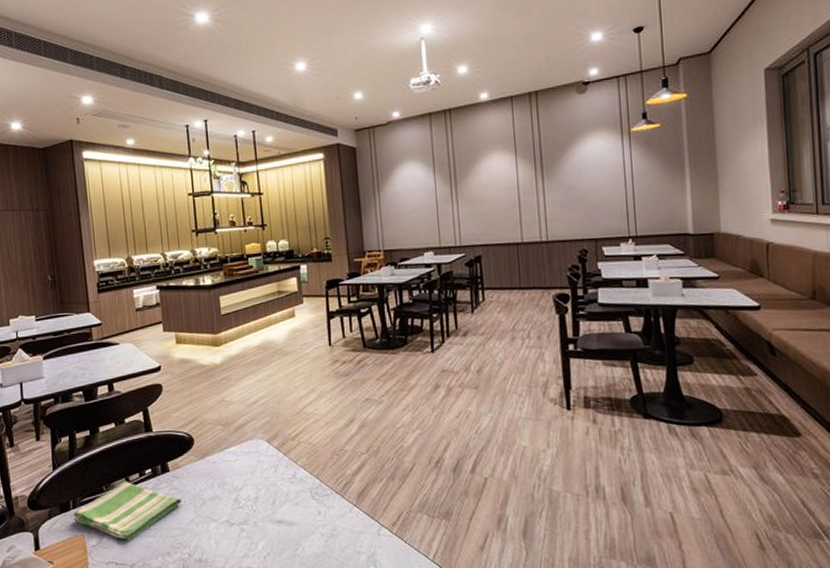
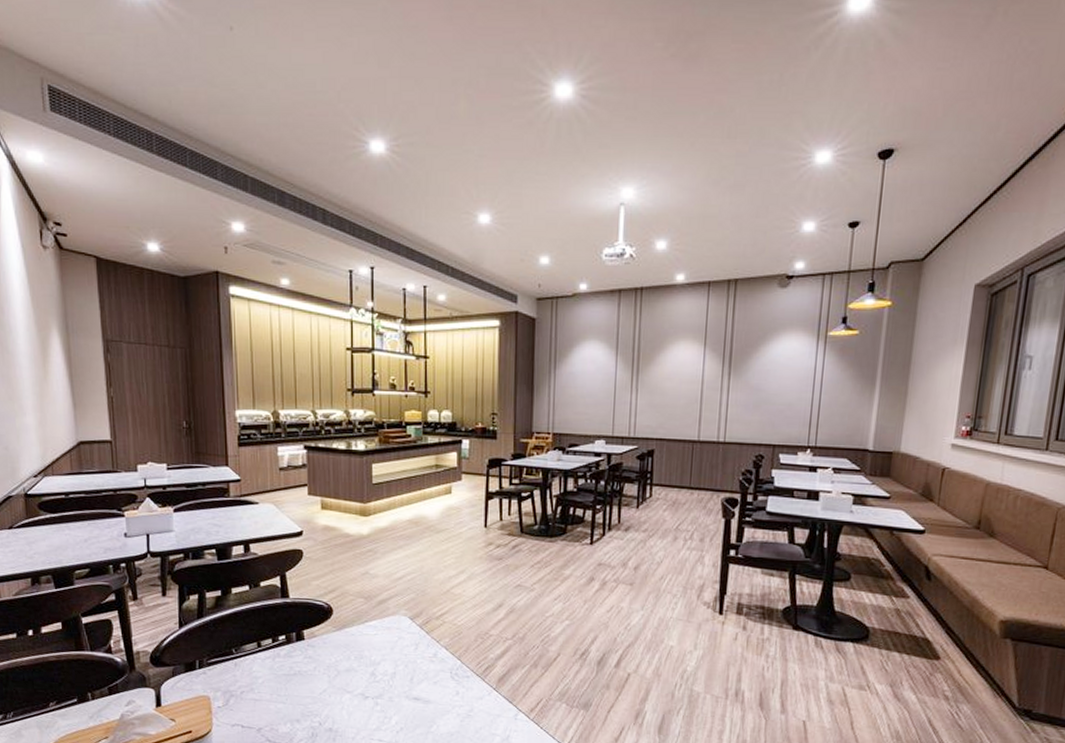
dish towel: present [72,481,182,540] -> none [198,645,316,705]

